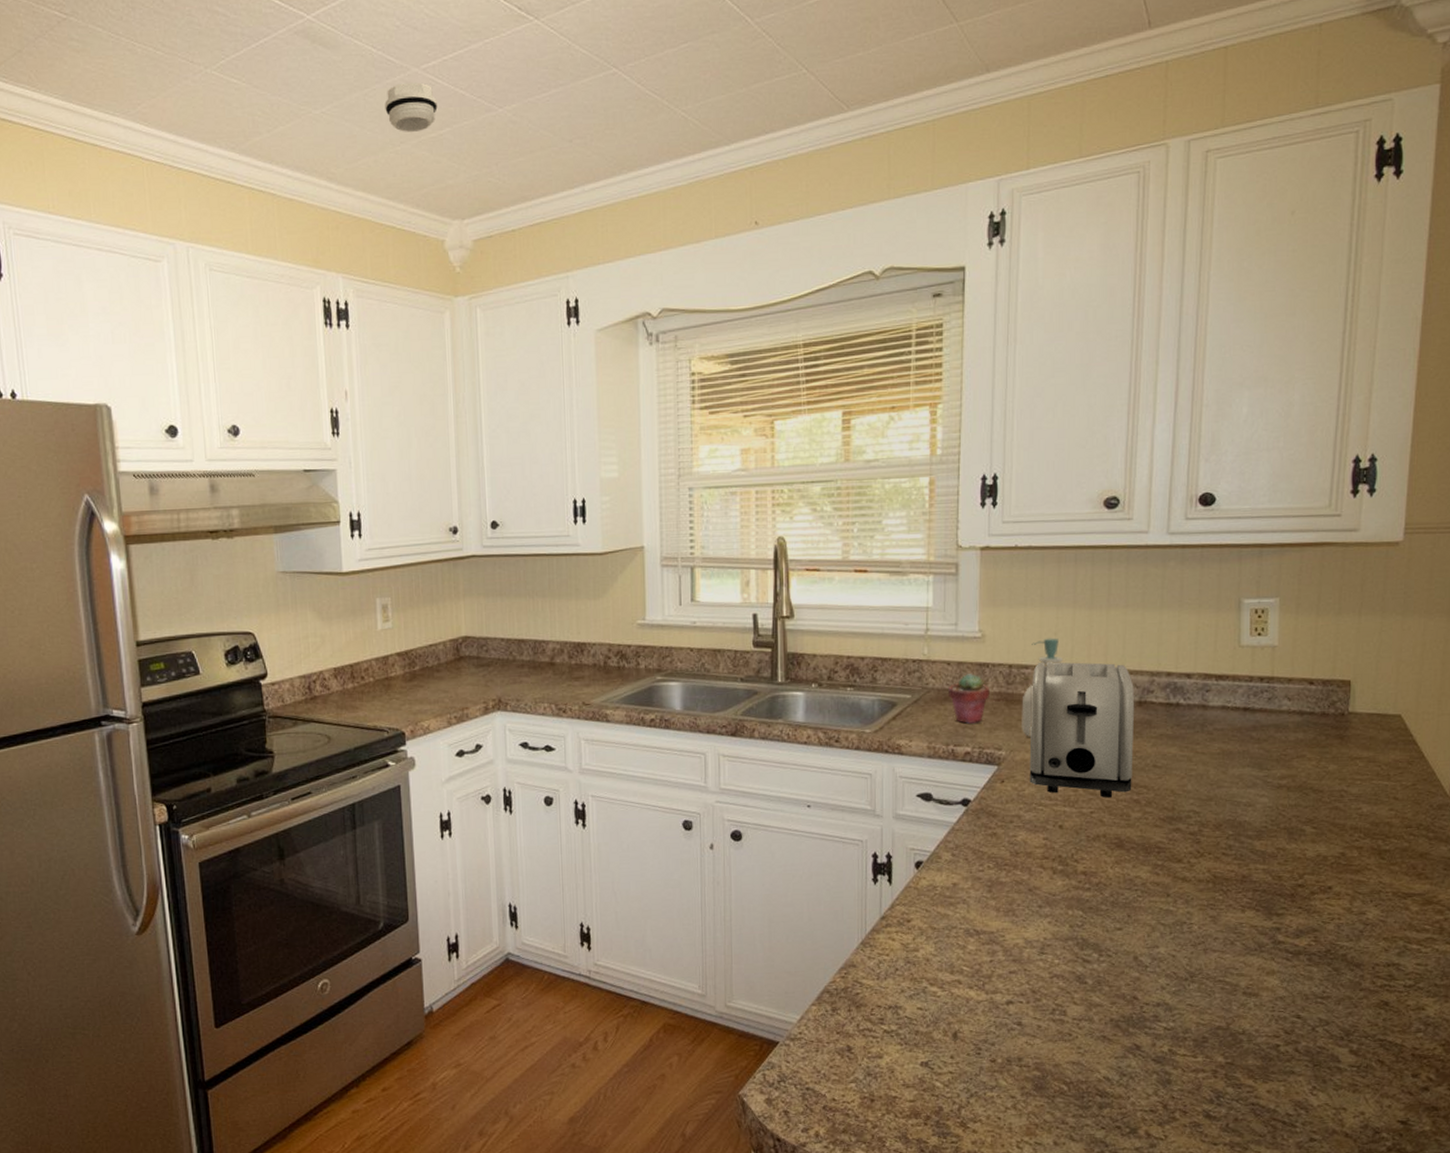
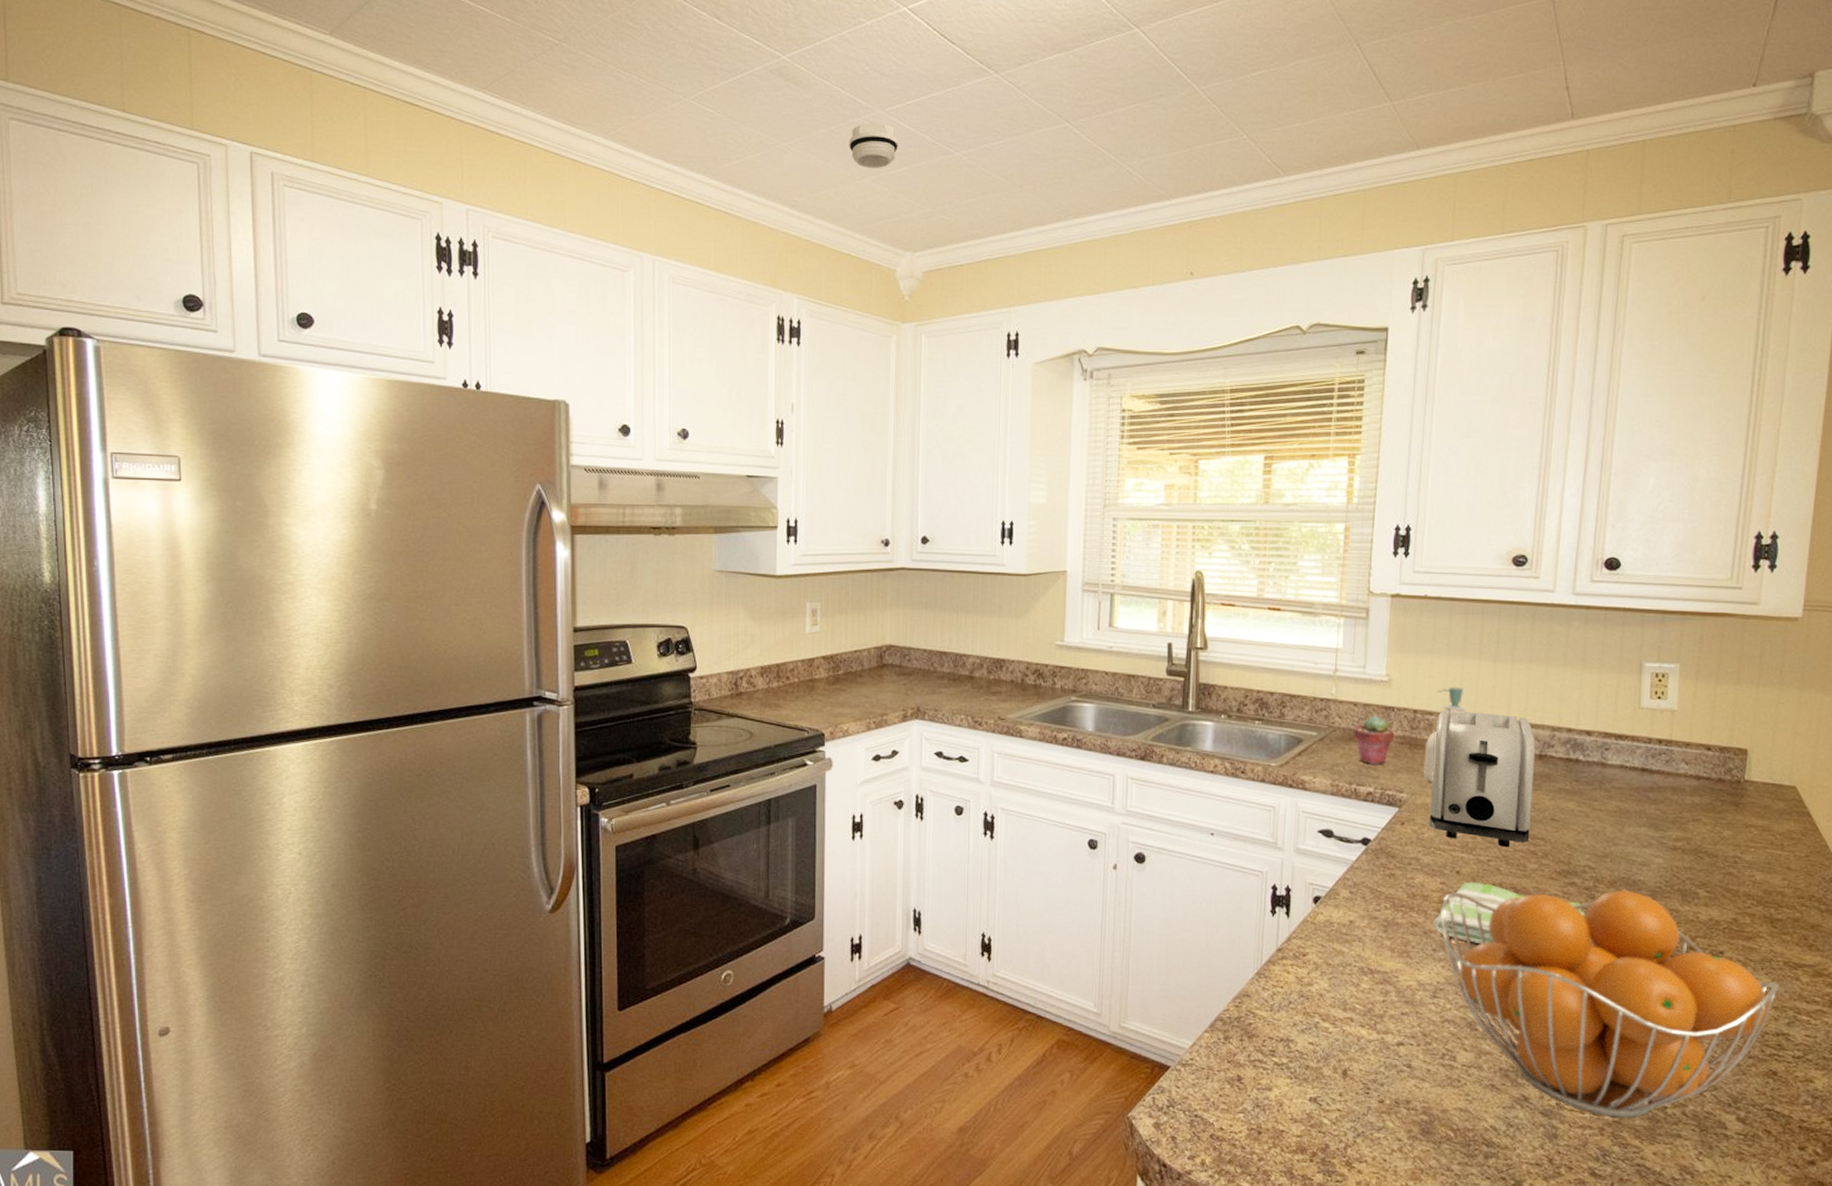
dish towel: none [1037,835,1191,898] -> present [1433,881,1585,945]
fruit basket: none [1045,832,1389,1059] -> present [1440,890,1779,1118]

